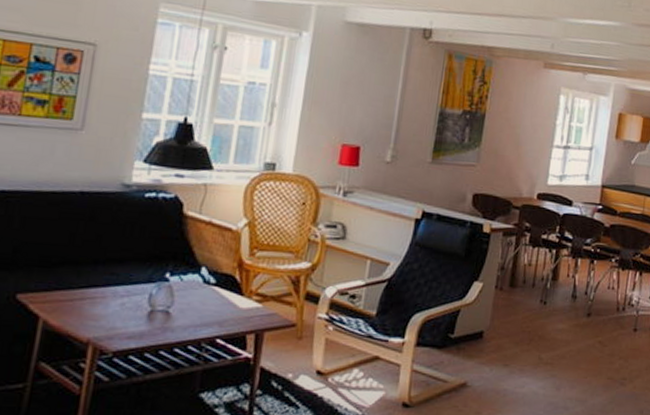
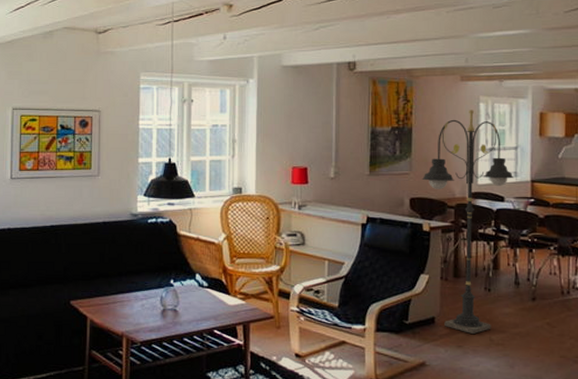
floor lamp: none [488,101,586,353] -> present [421,110,514,335]

